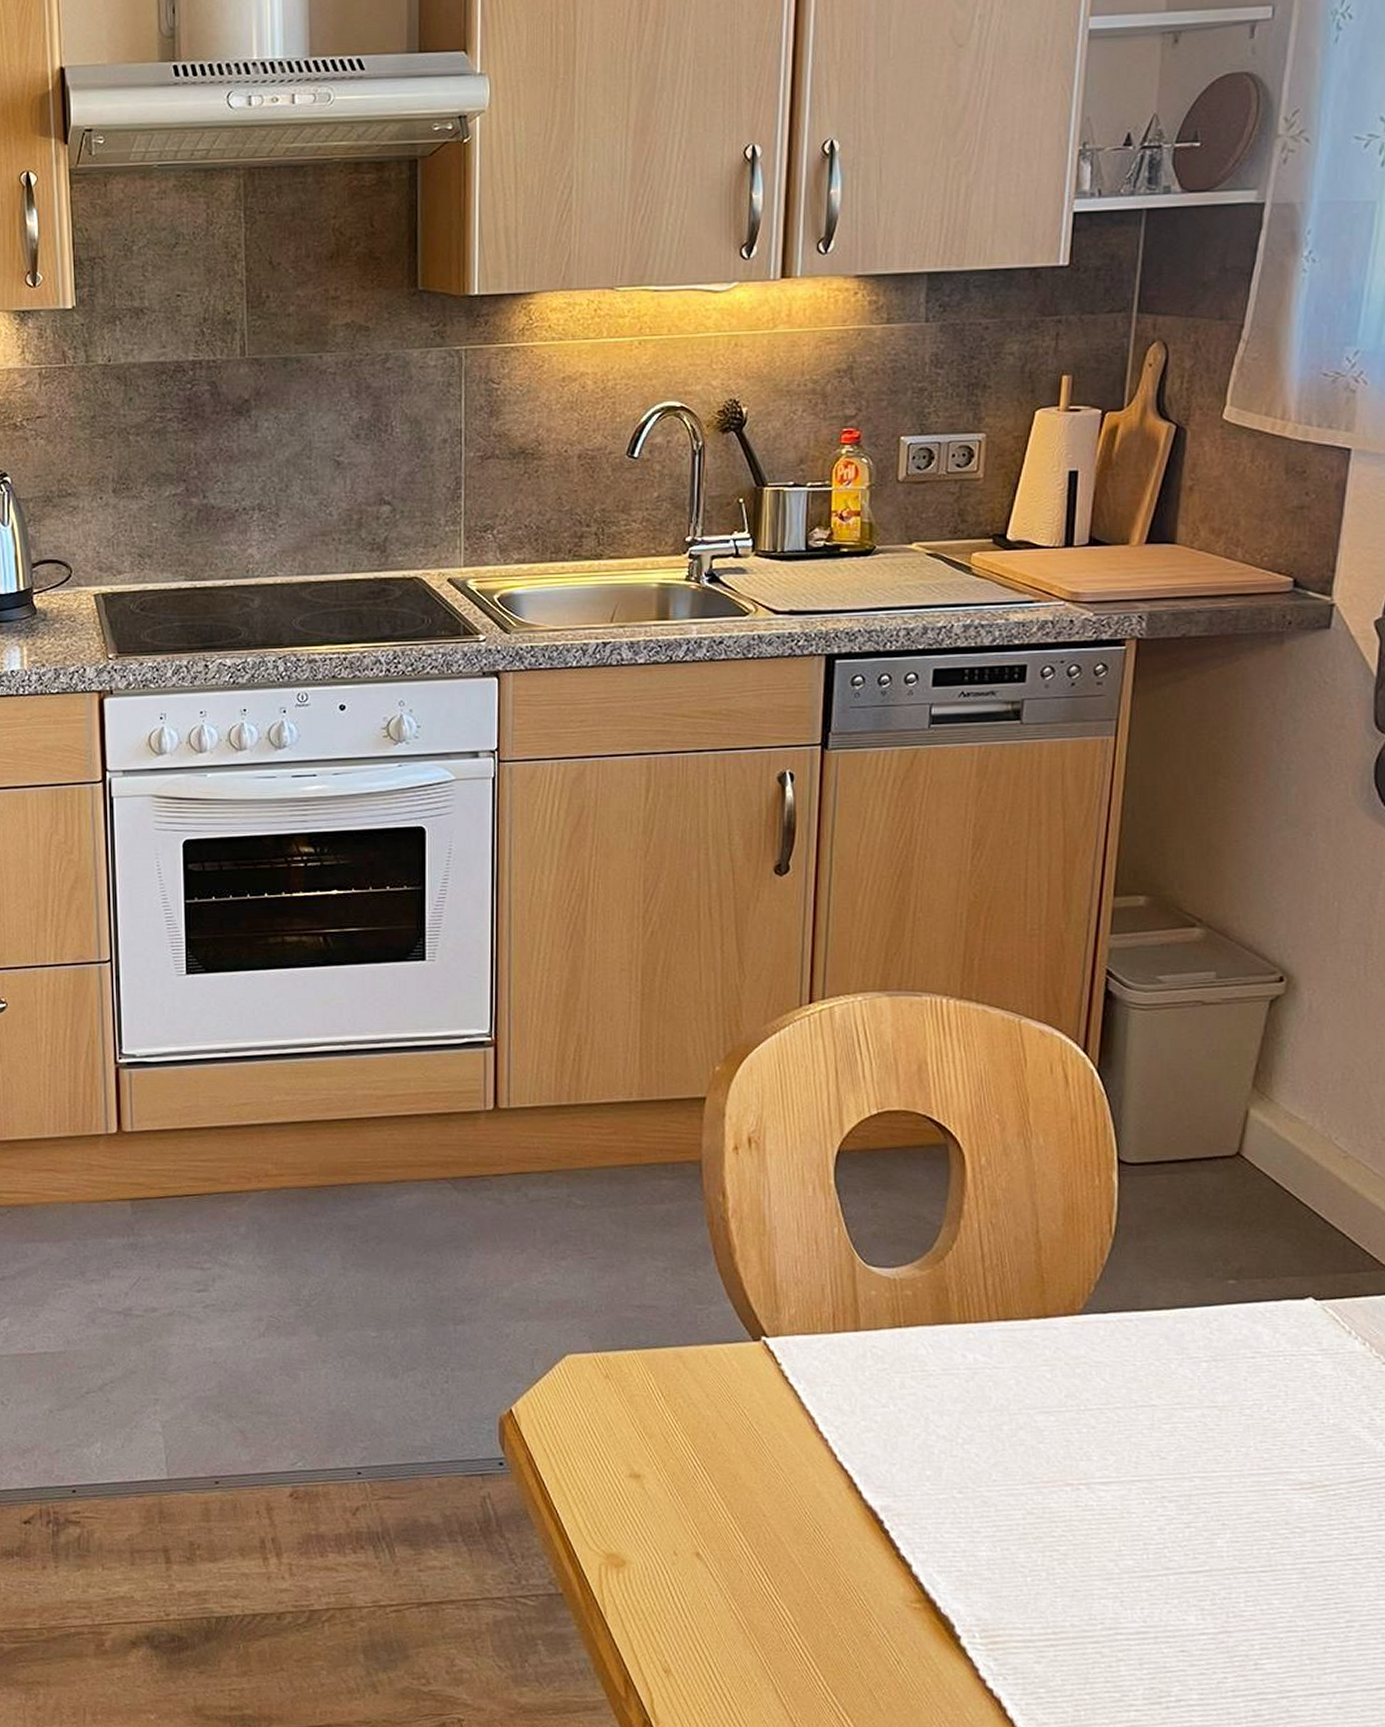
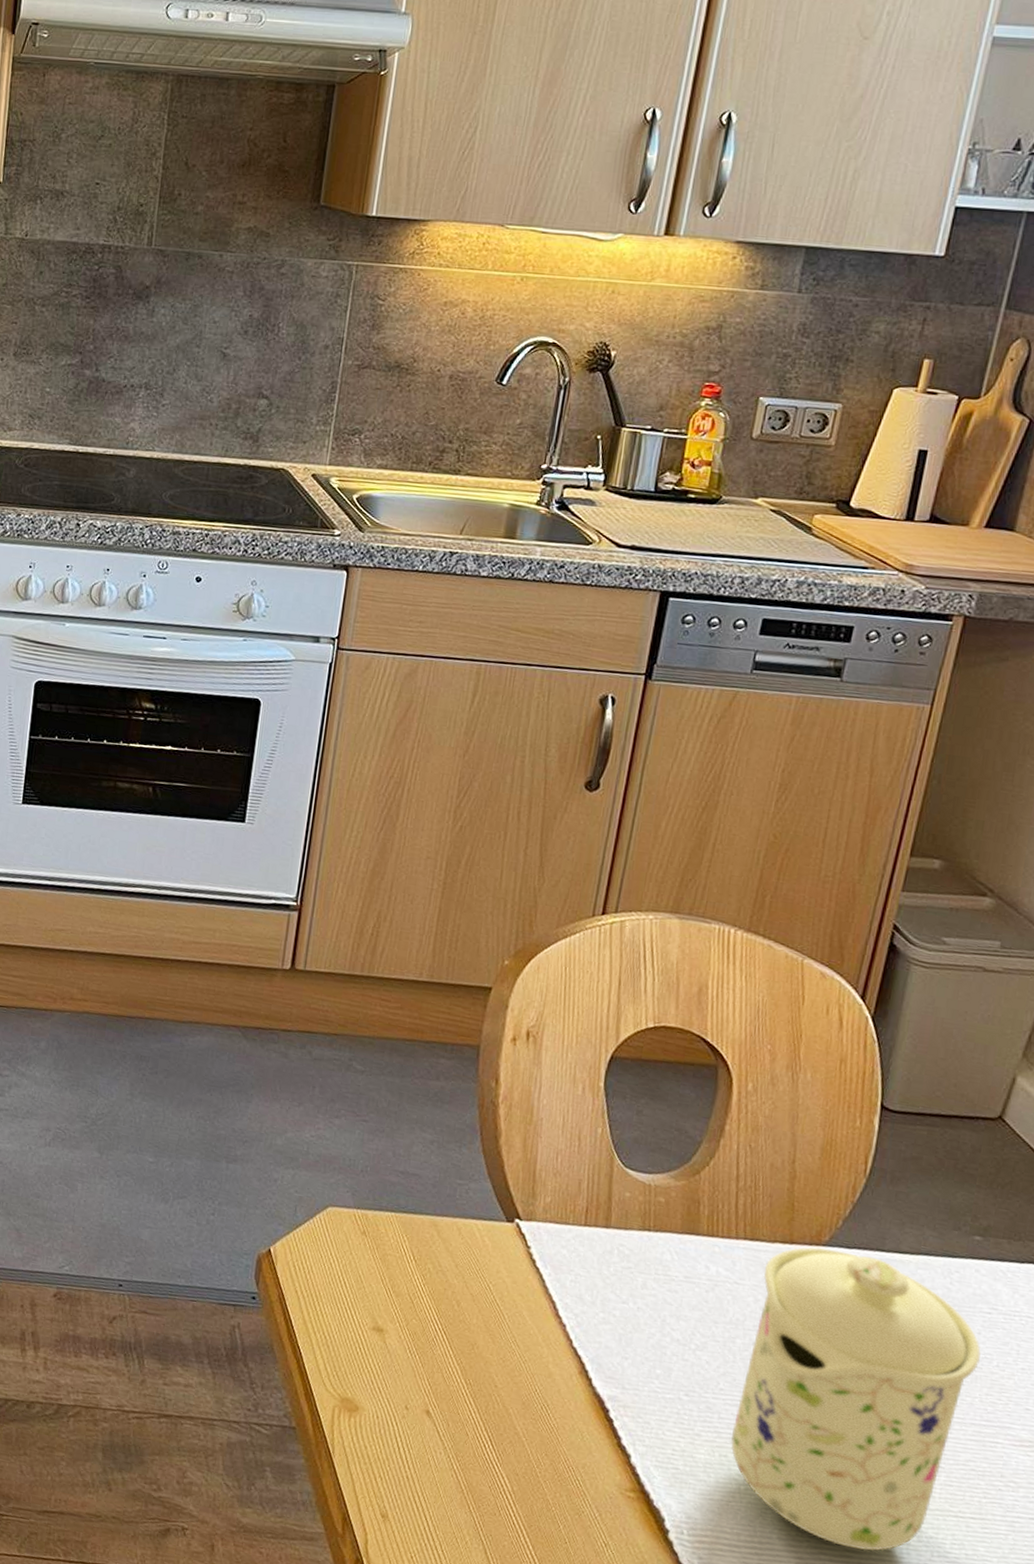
mug: none [1010,1317,1250,1624] -> present [730,1247,981,1551]

